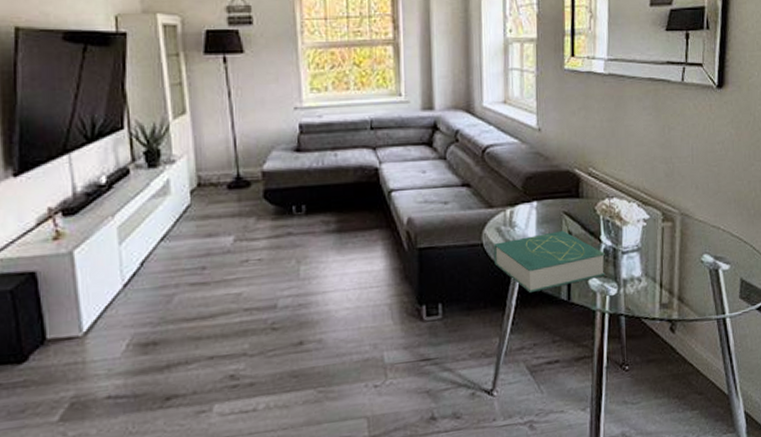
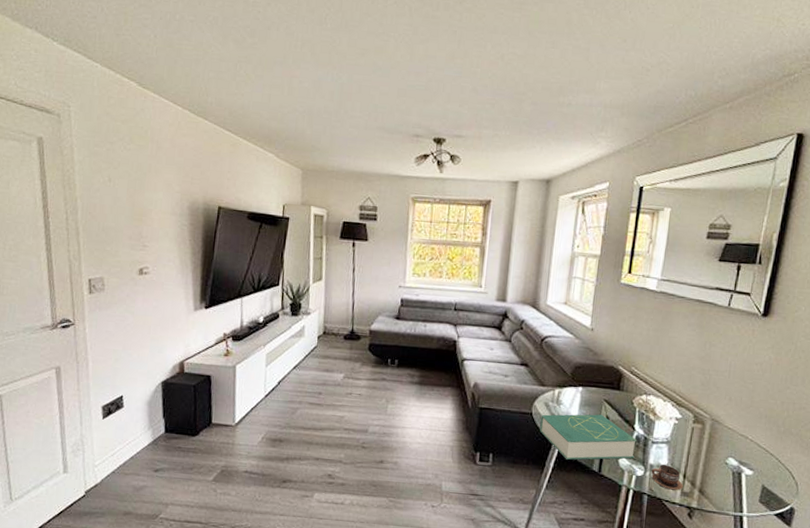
cup: none [625,276,662,305] -> present [651,464,684,490]

